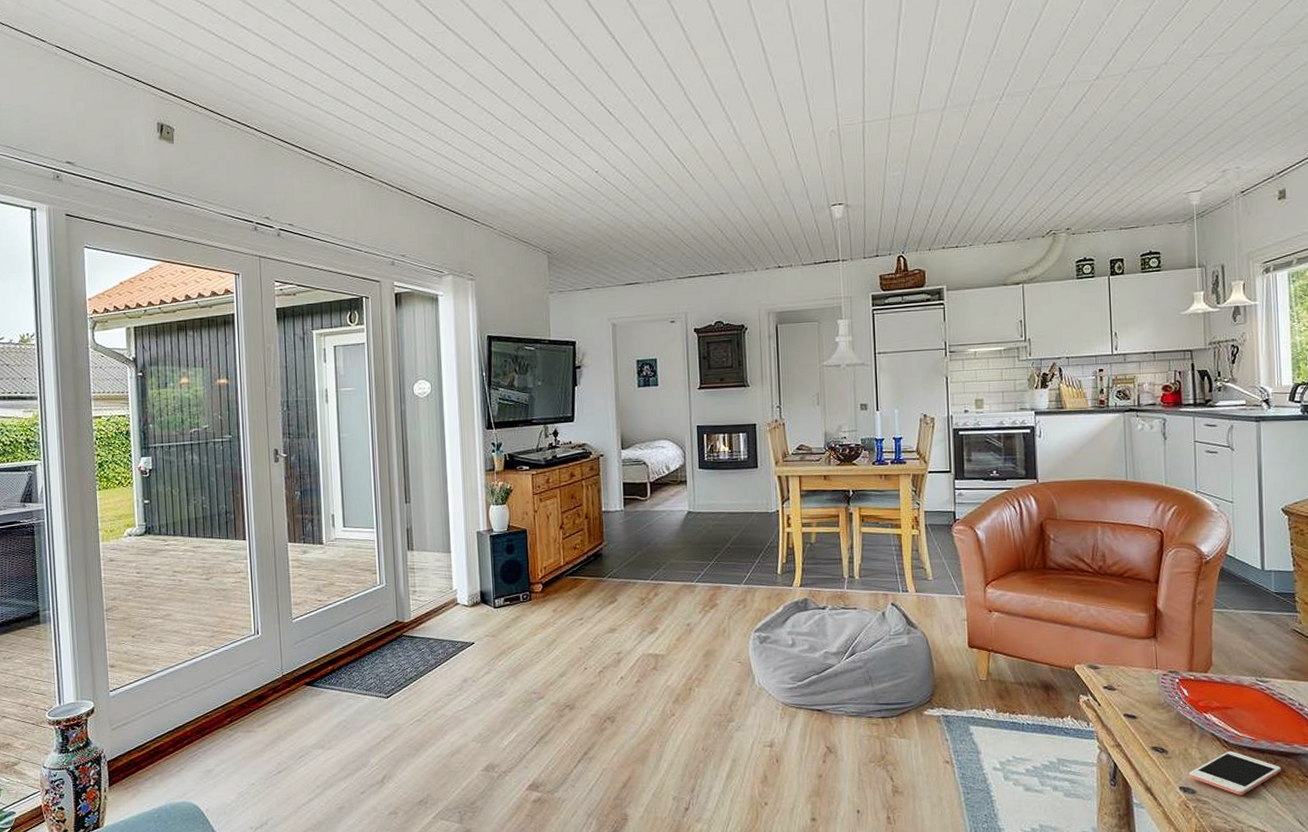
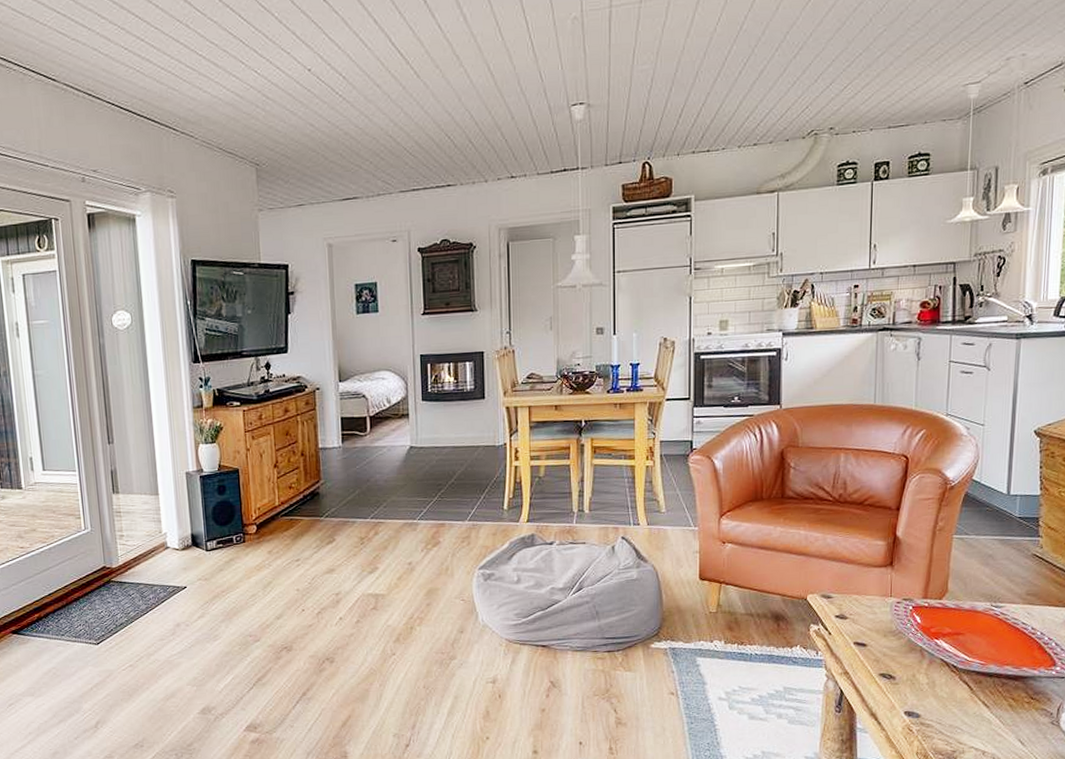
cell phone: present [1189,750,1282,796] -> none [915,675,1009,718]

